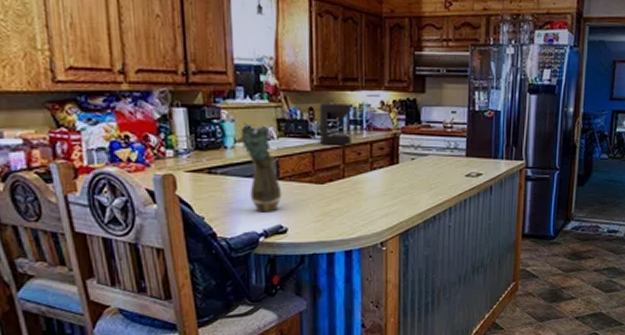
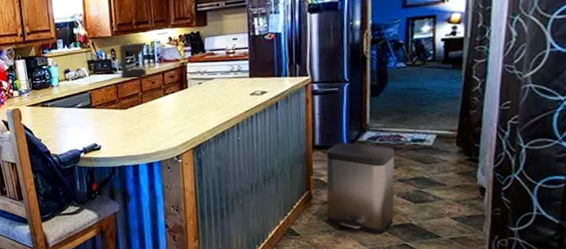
vase: present [239,122,282,213] -> none [61,65,96,134]
pedal bin: none [530,232,593,324] -> present [326,142,395,234]

